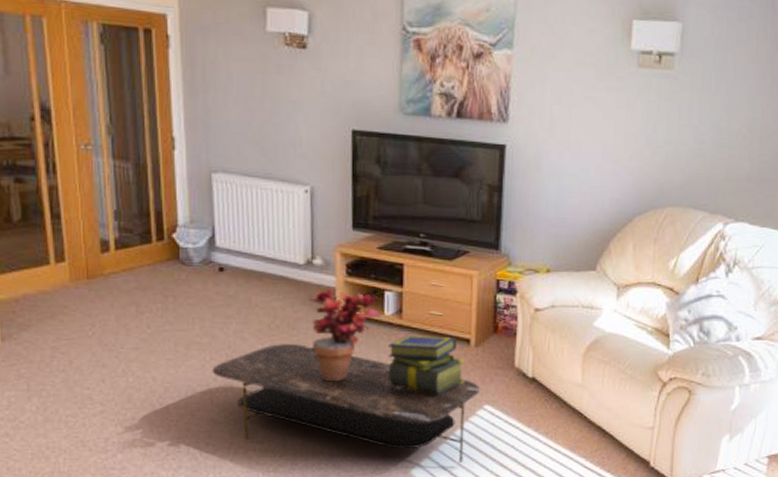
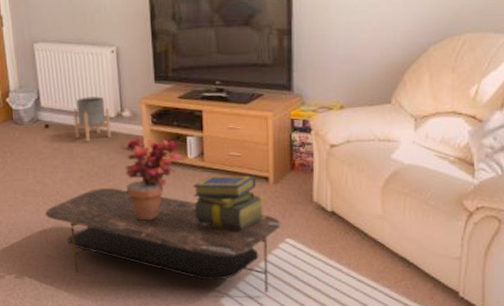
planter: none [255,239,299,290] -> present [73,96,112,142]

